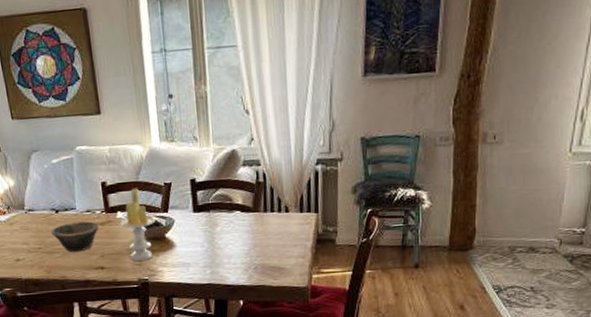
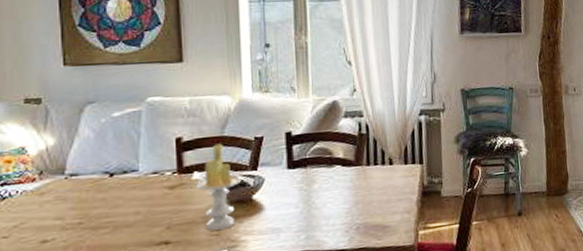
bowl: present [51,221,100,253] -> none [99,185,169,226]

